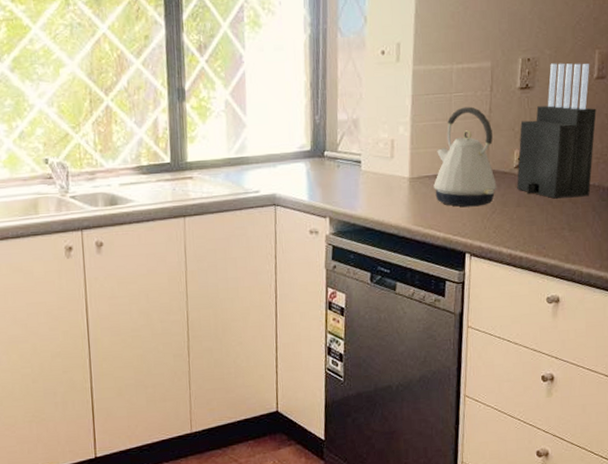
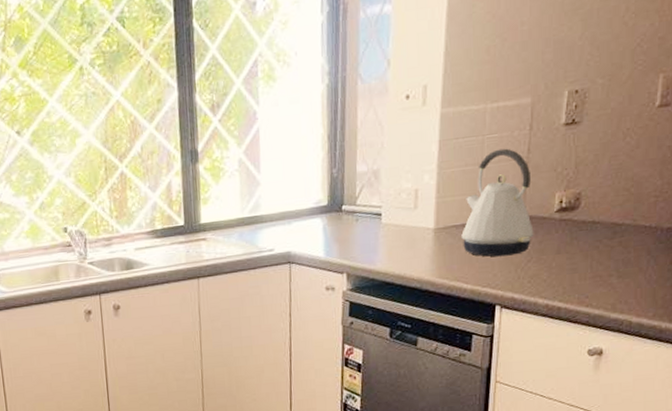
knife block: present [517,63,597,199] -> none [557,90,657,244]

